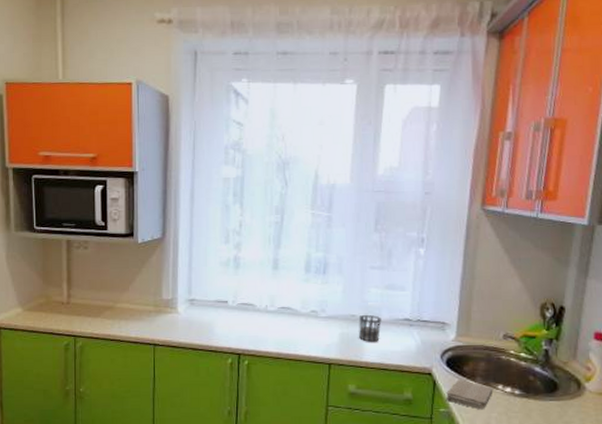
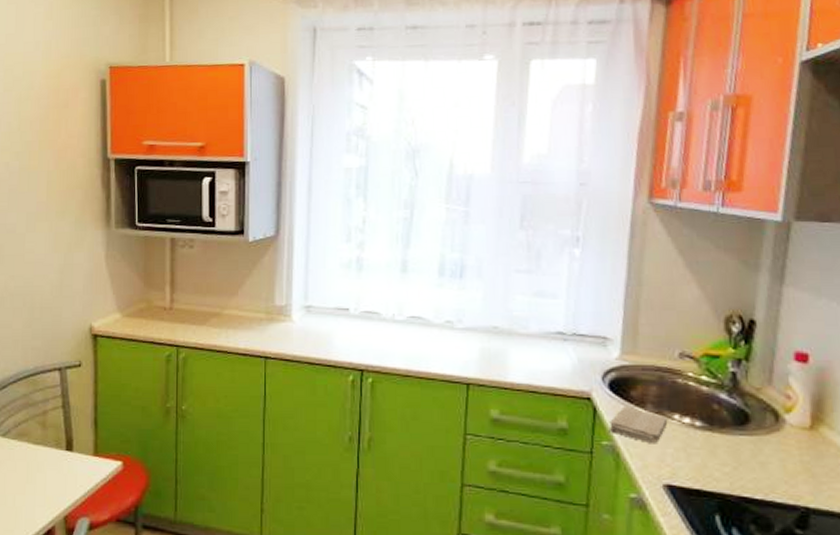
cup: present [359,314,382,342] -> none [502,326,530,359]

